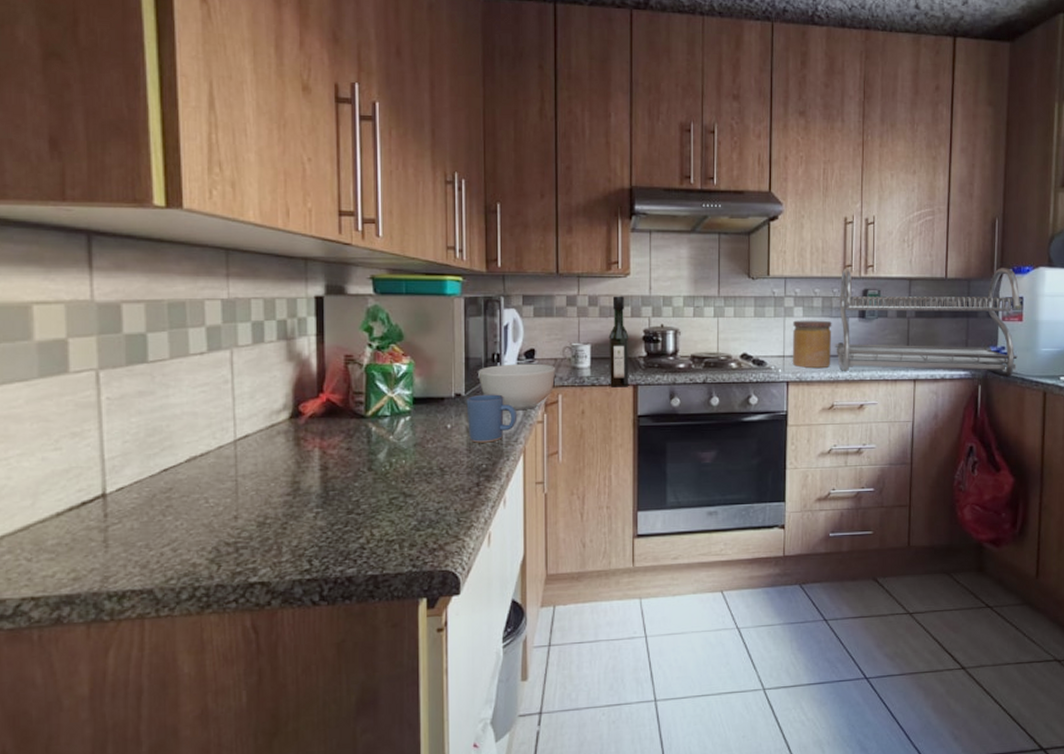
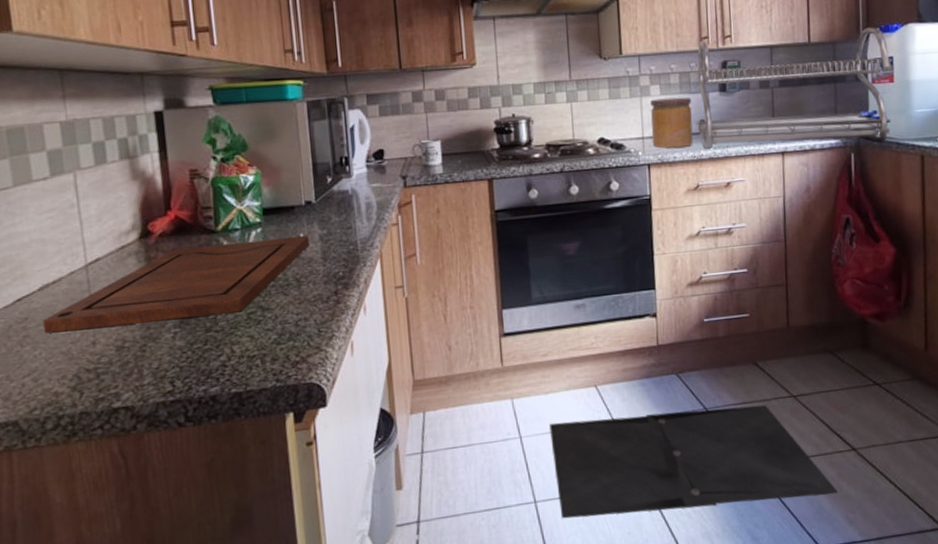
cutting board: none [187,428,455,505] -> present [43,236,309,334]
mug: present [466,394,518,443] -> none [317,198,371,251]
bowl: present [478,363,556,411] -> none [327,164,407,215]
bottle: present [608,296,629,387] -> none [458,87,484,183]
door mat: none [675,620,945,719] -> present [550,405,838,519]

